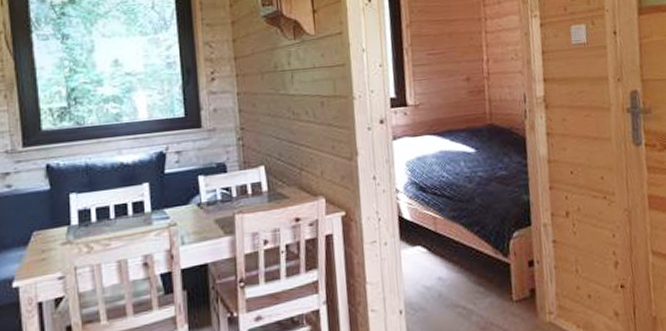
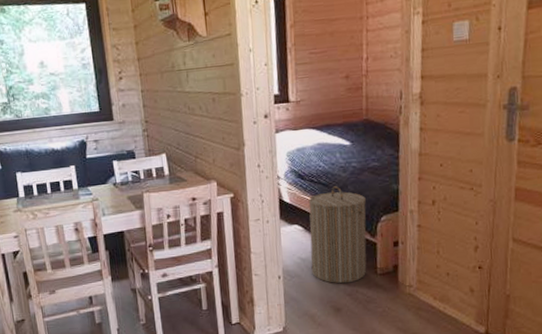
laundry hamper: none [431,199,501,316] -> present [308,186,367,284]

